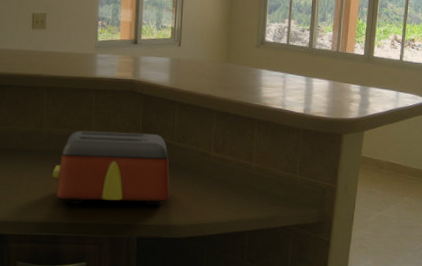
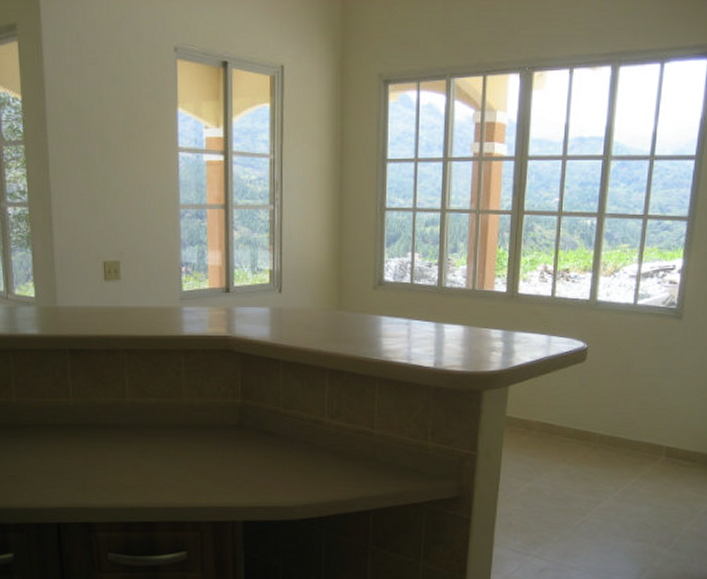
toaster: present [52,131,170,206] -> none [140,399,278,485]

